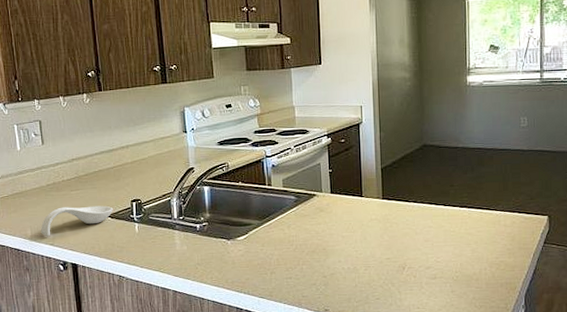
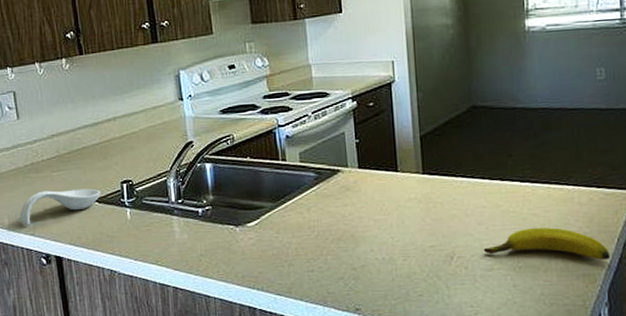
banana: none [429,244,527,271] -> present [483,227,610,260]

